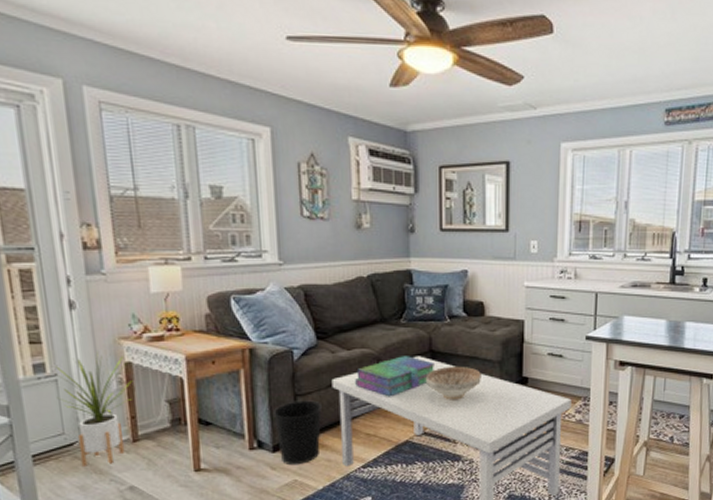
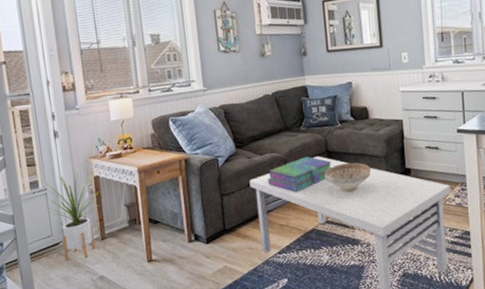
wastebasket: present [272,400,322,466] -> none [205,198,244,254]

